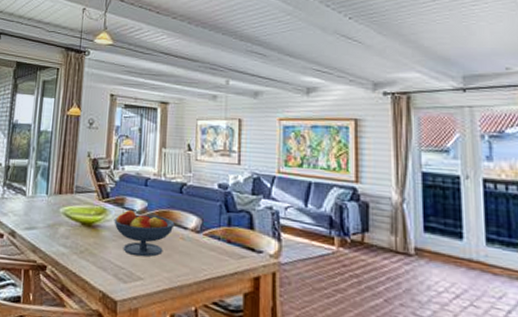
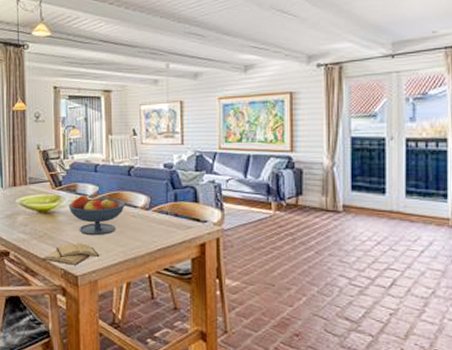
diary: none [80,261,143,288] -> present [42,242,100,265]

